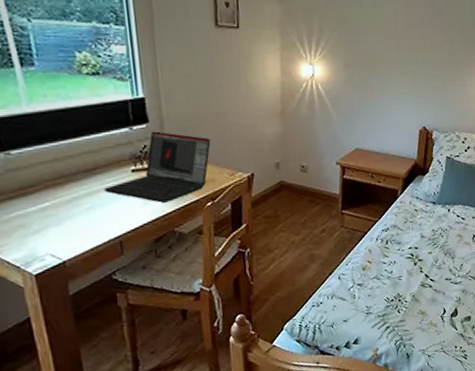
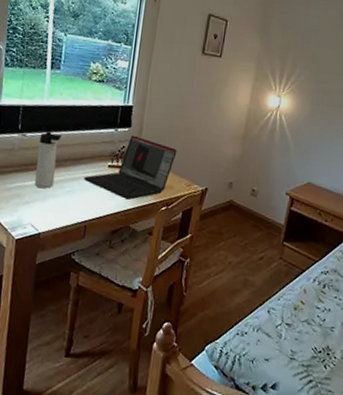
thermos bottle: none [30,144,67,212] -> present [34,131,62,189]

